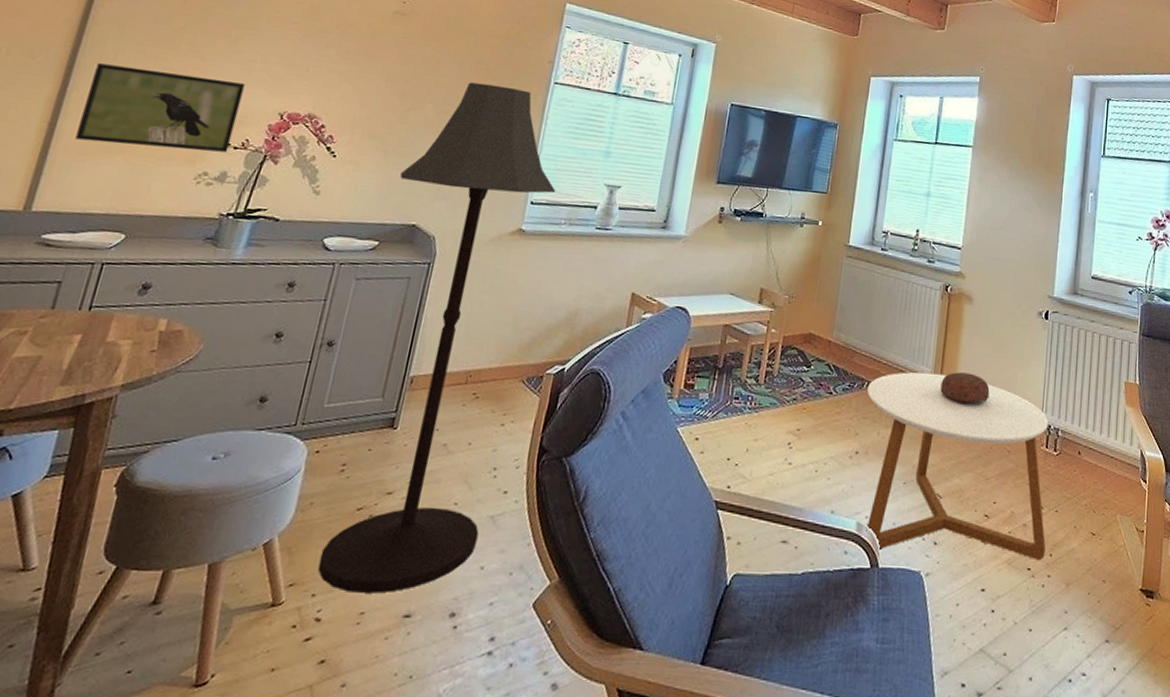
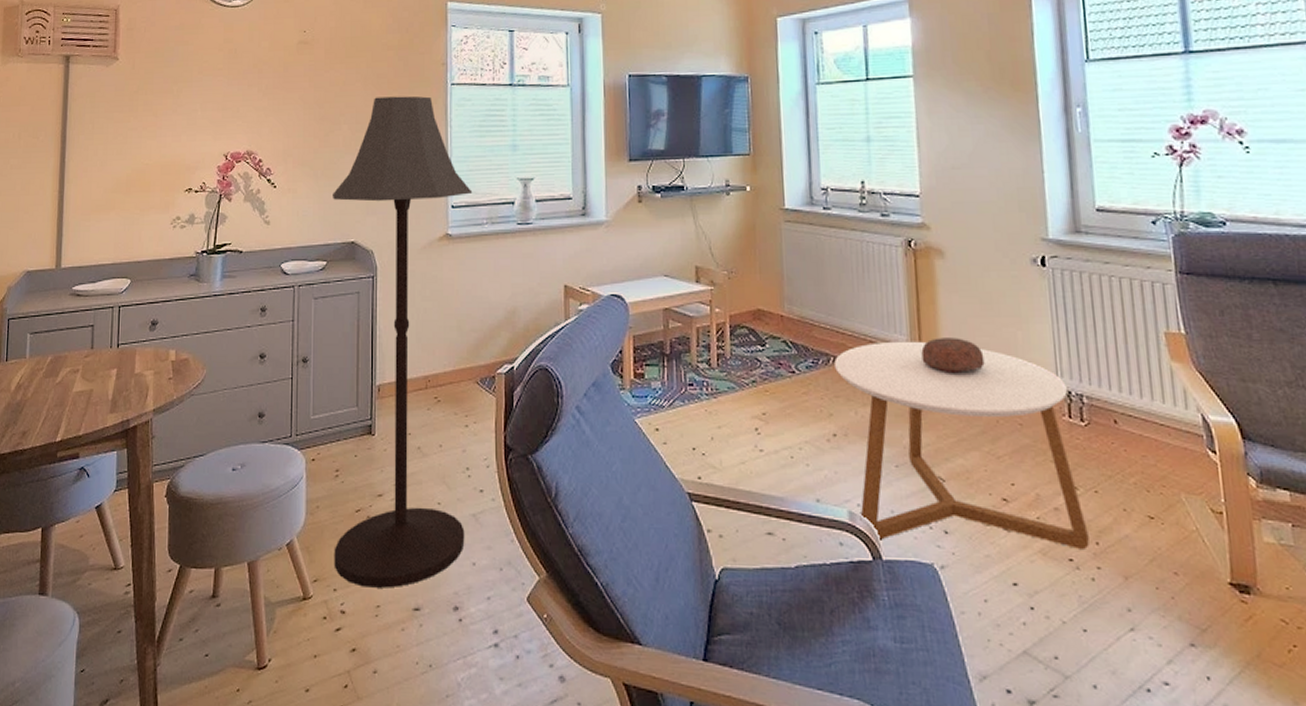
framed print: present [75,63,245,153] -> none [79,132,193,202]

